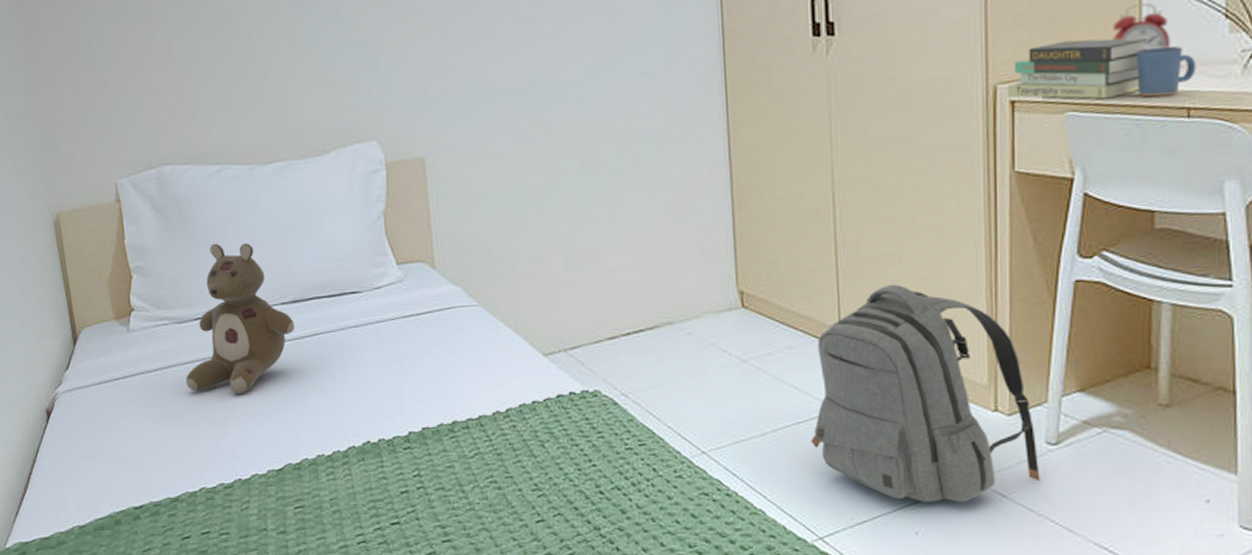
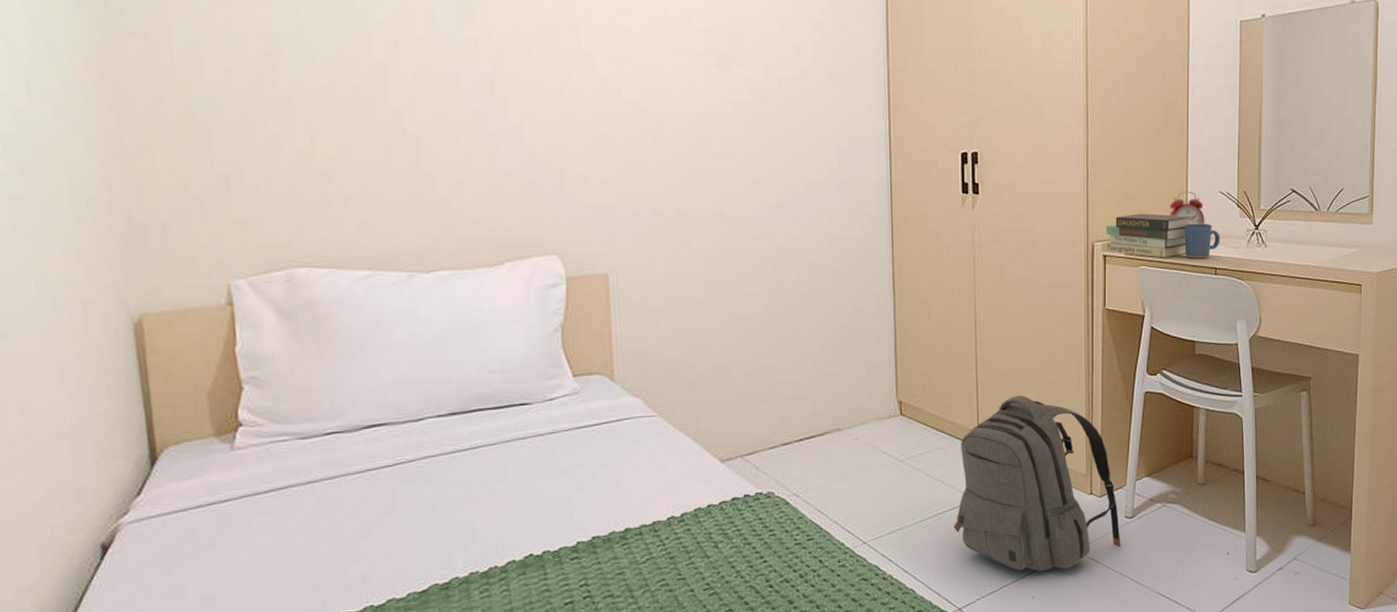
stuffed bear: present [185,243,295,394] -> none [307,352,452,514]

